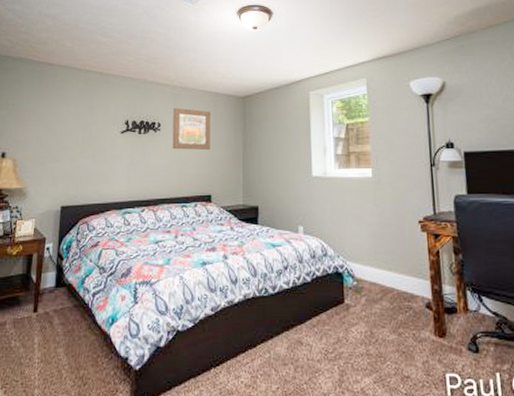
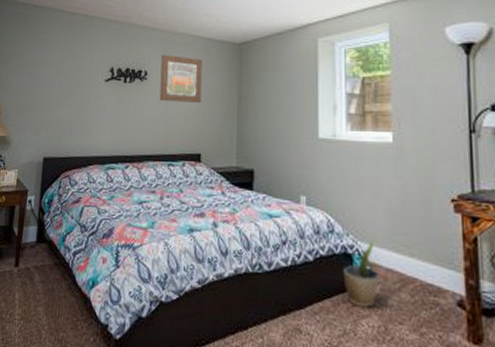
potted plant: none [335,259,365,316] -> present [343,239,379,308]

